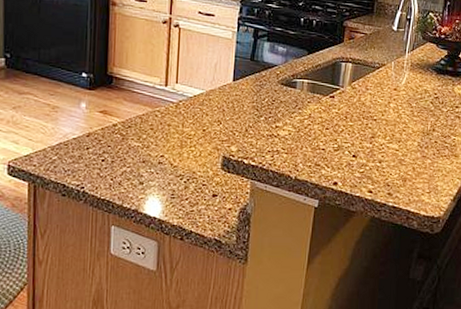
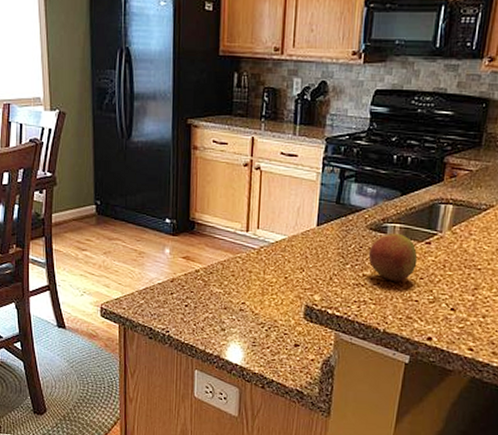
apple: none [280,87,324,132] -> present [368,233,418,281]

